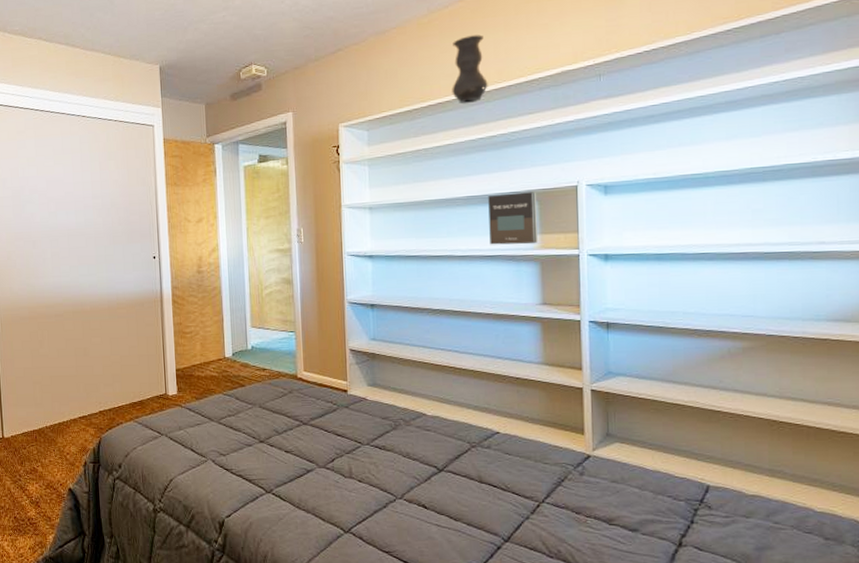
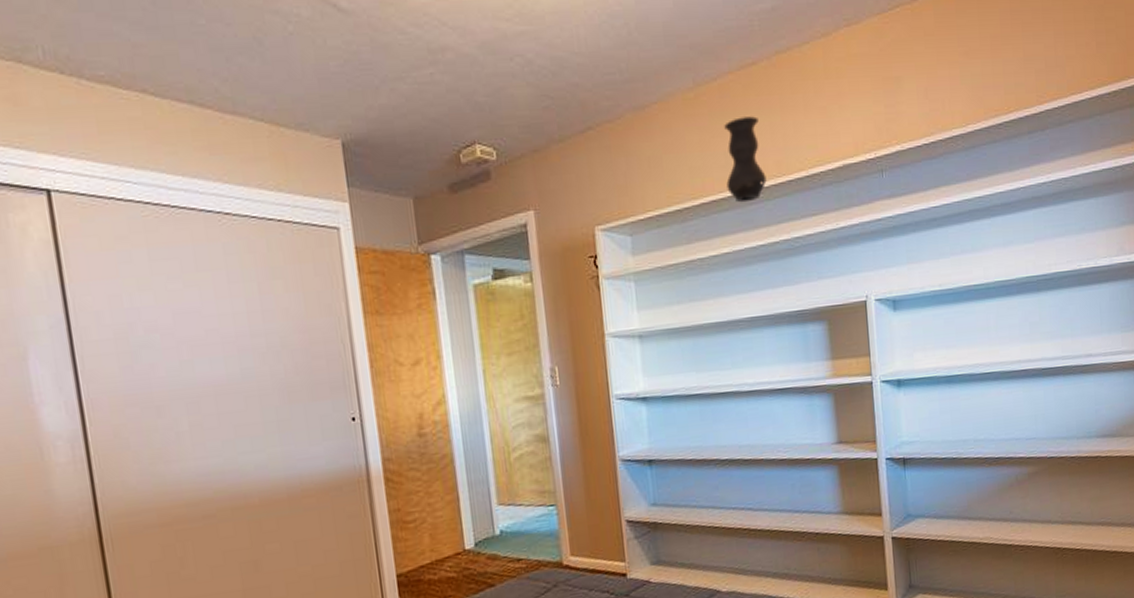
books: present [488,192,538,245] -> none [774,309,829,376]

